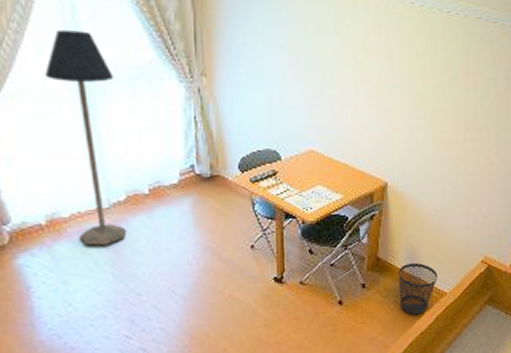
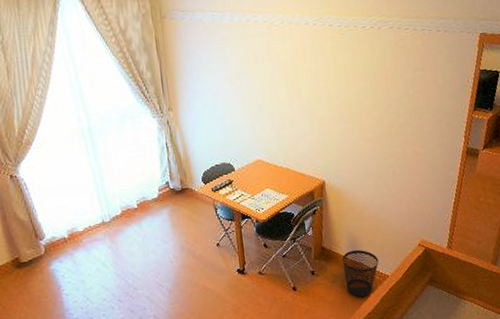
floor lamp: present [45,29,127,246] -> none [61,89,124,252]

